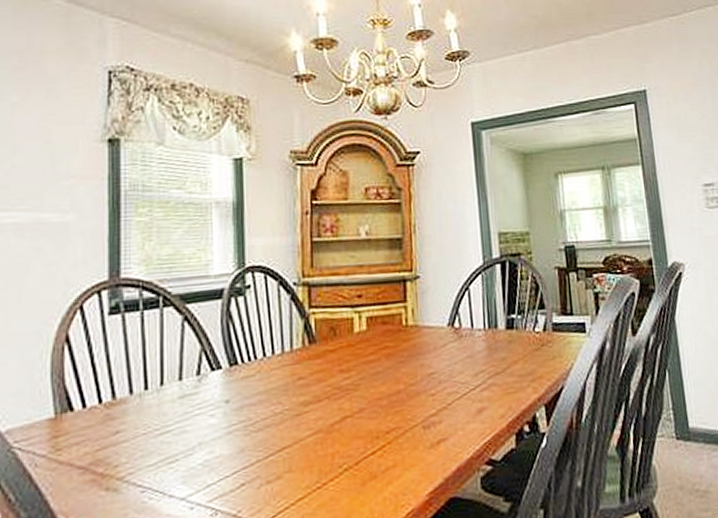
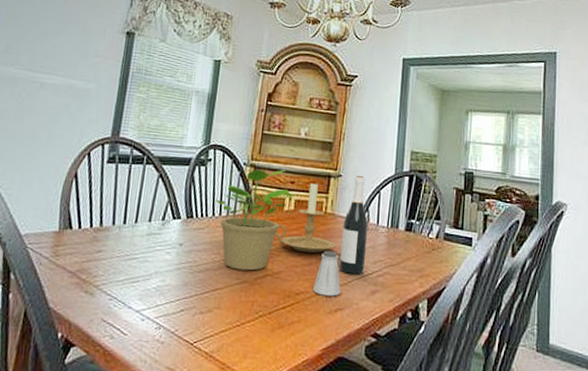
potted plant: none [264,281,368,419] -> present [215,169,297,271]
candle holder: none [348,289,425,380] -> present [275,181,335,254]
saltshaker: none [406,371,441,428] -> present [313,250,341,297]
wine bottle: none [430,273,466,395] -> present [339,176,369,275]

